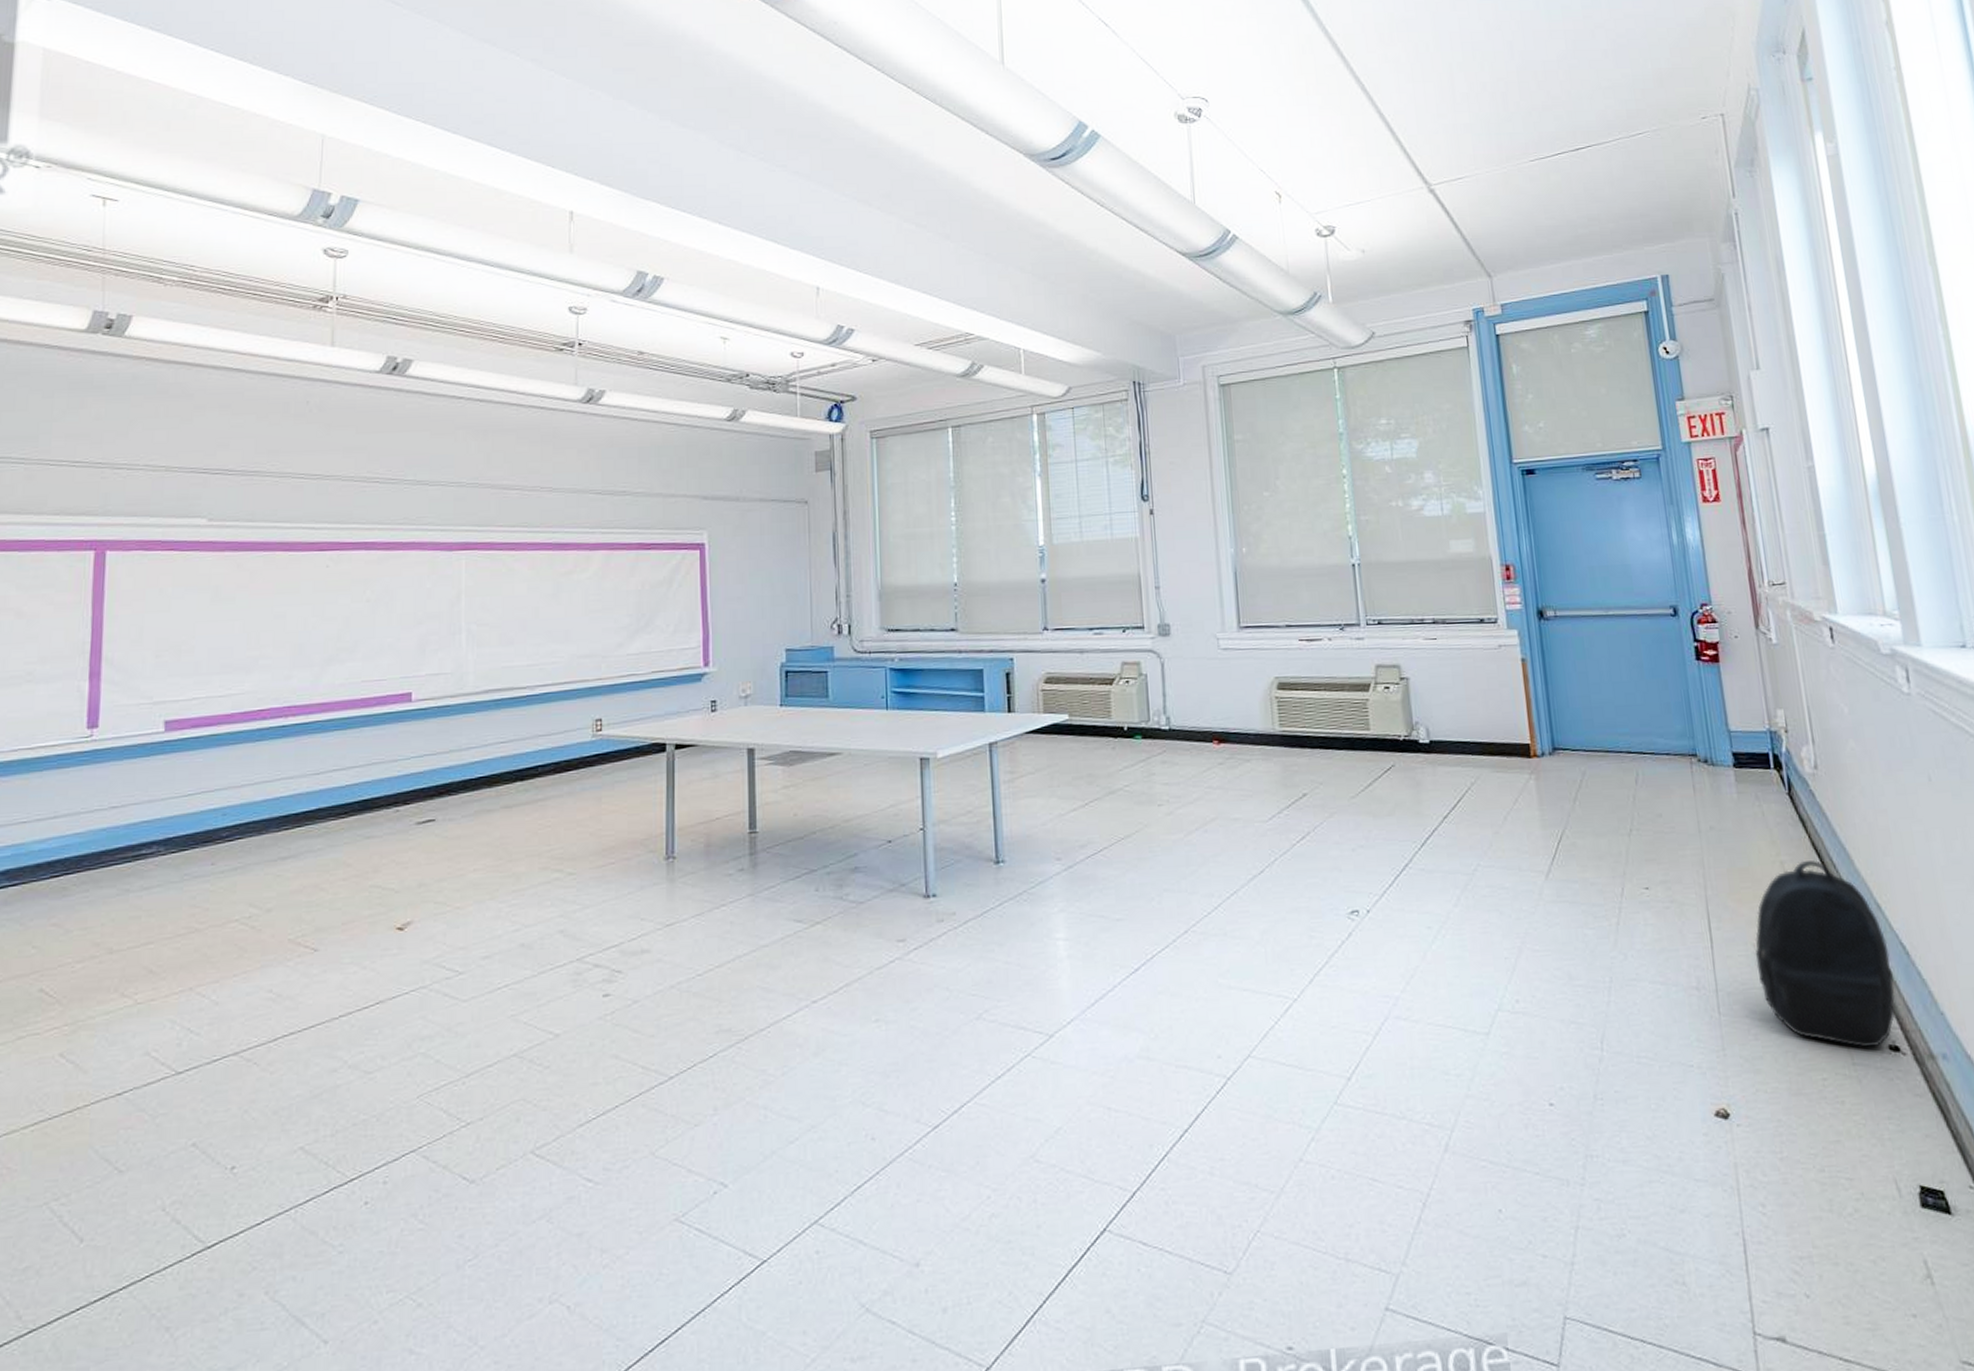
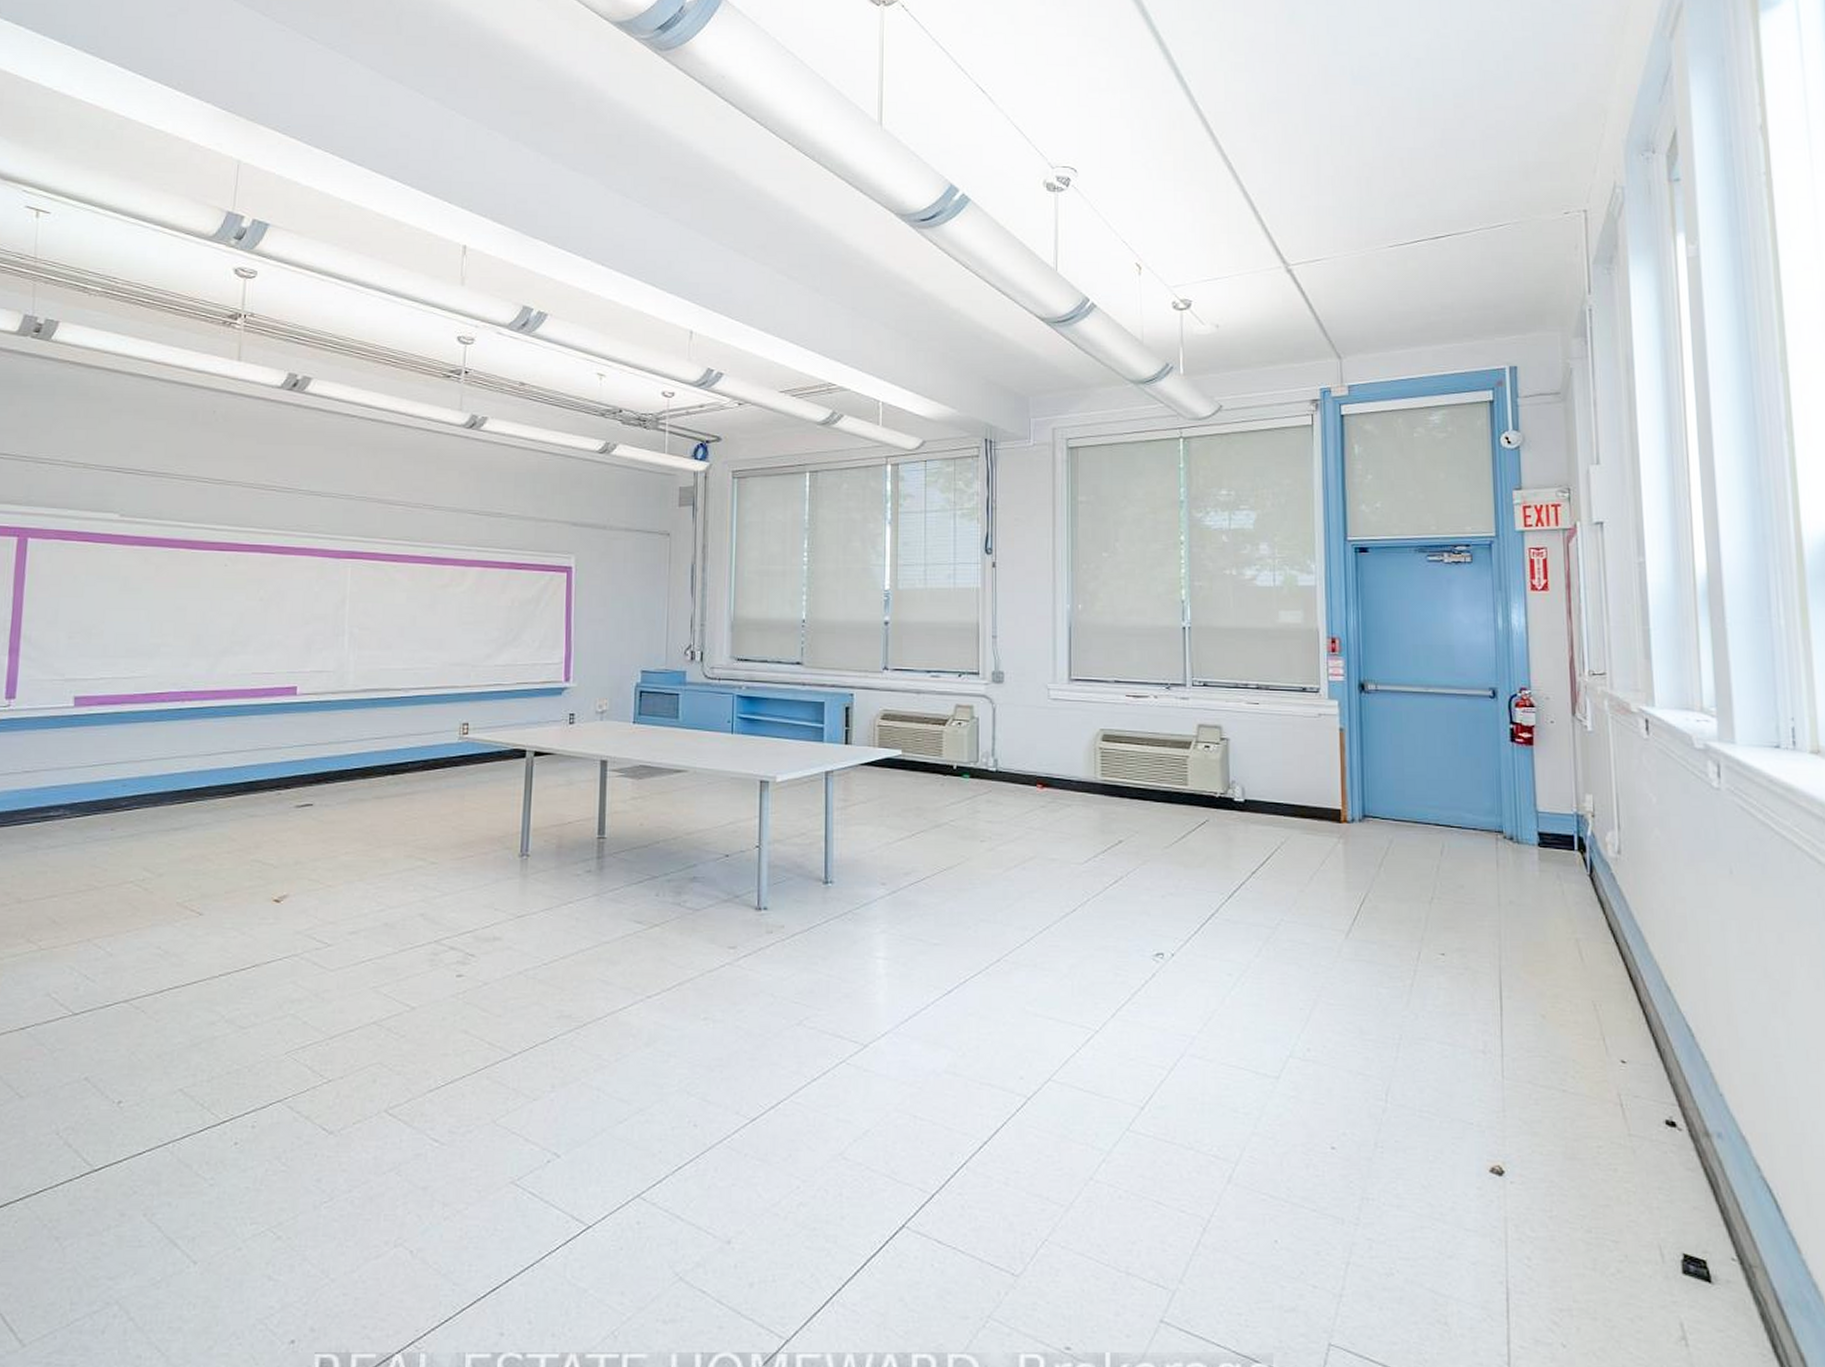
backpack: present [1755,860,1896,1048] -> none [1542,941,1678,1121]

